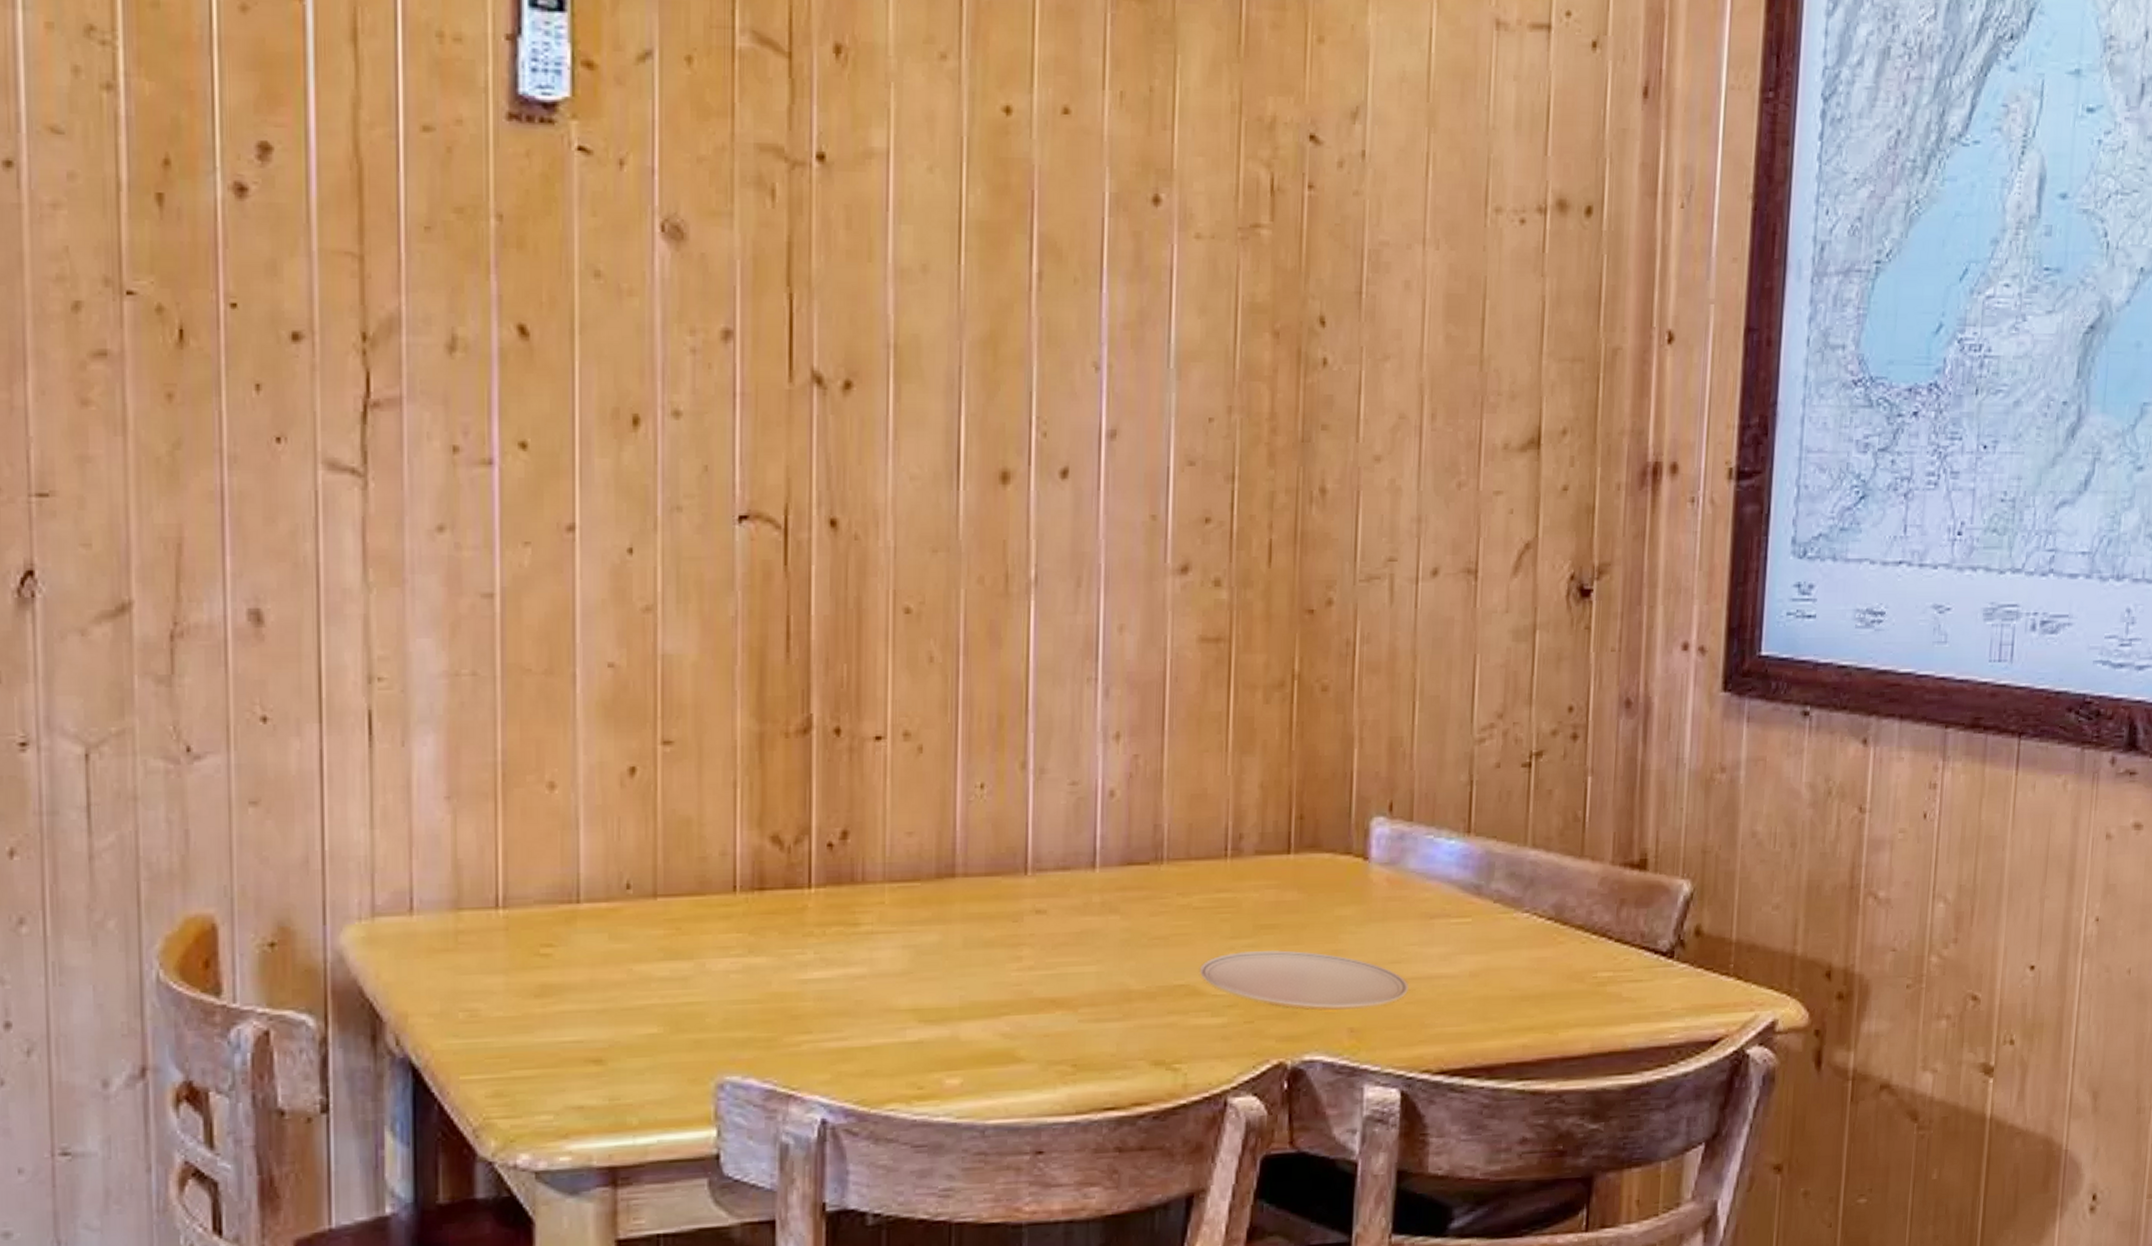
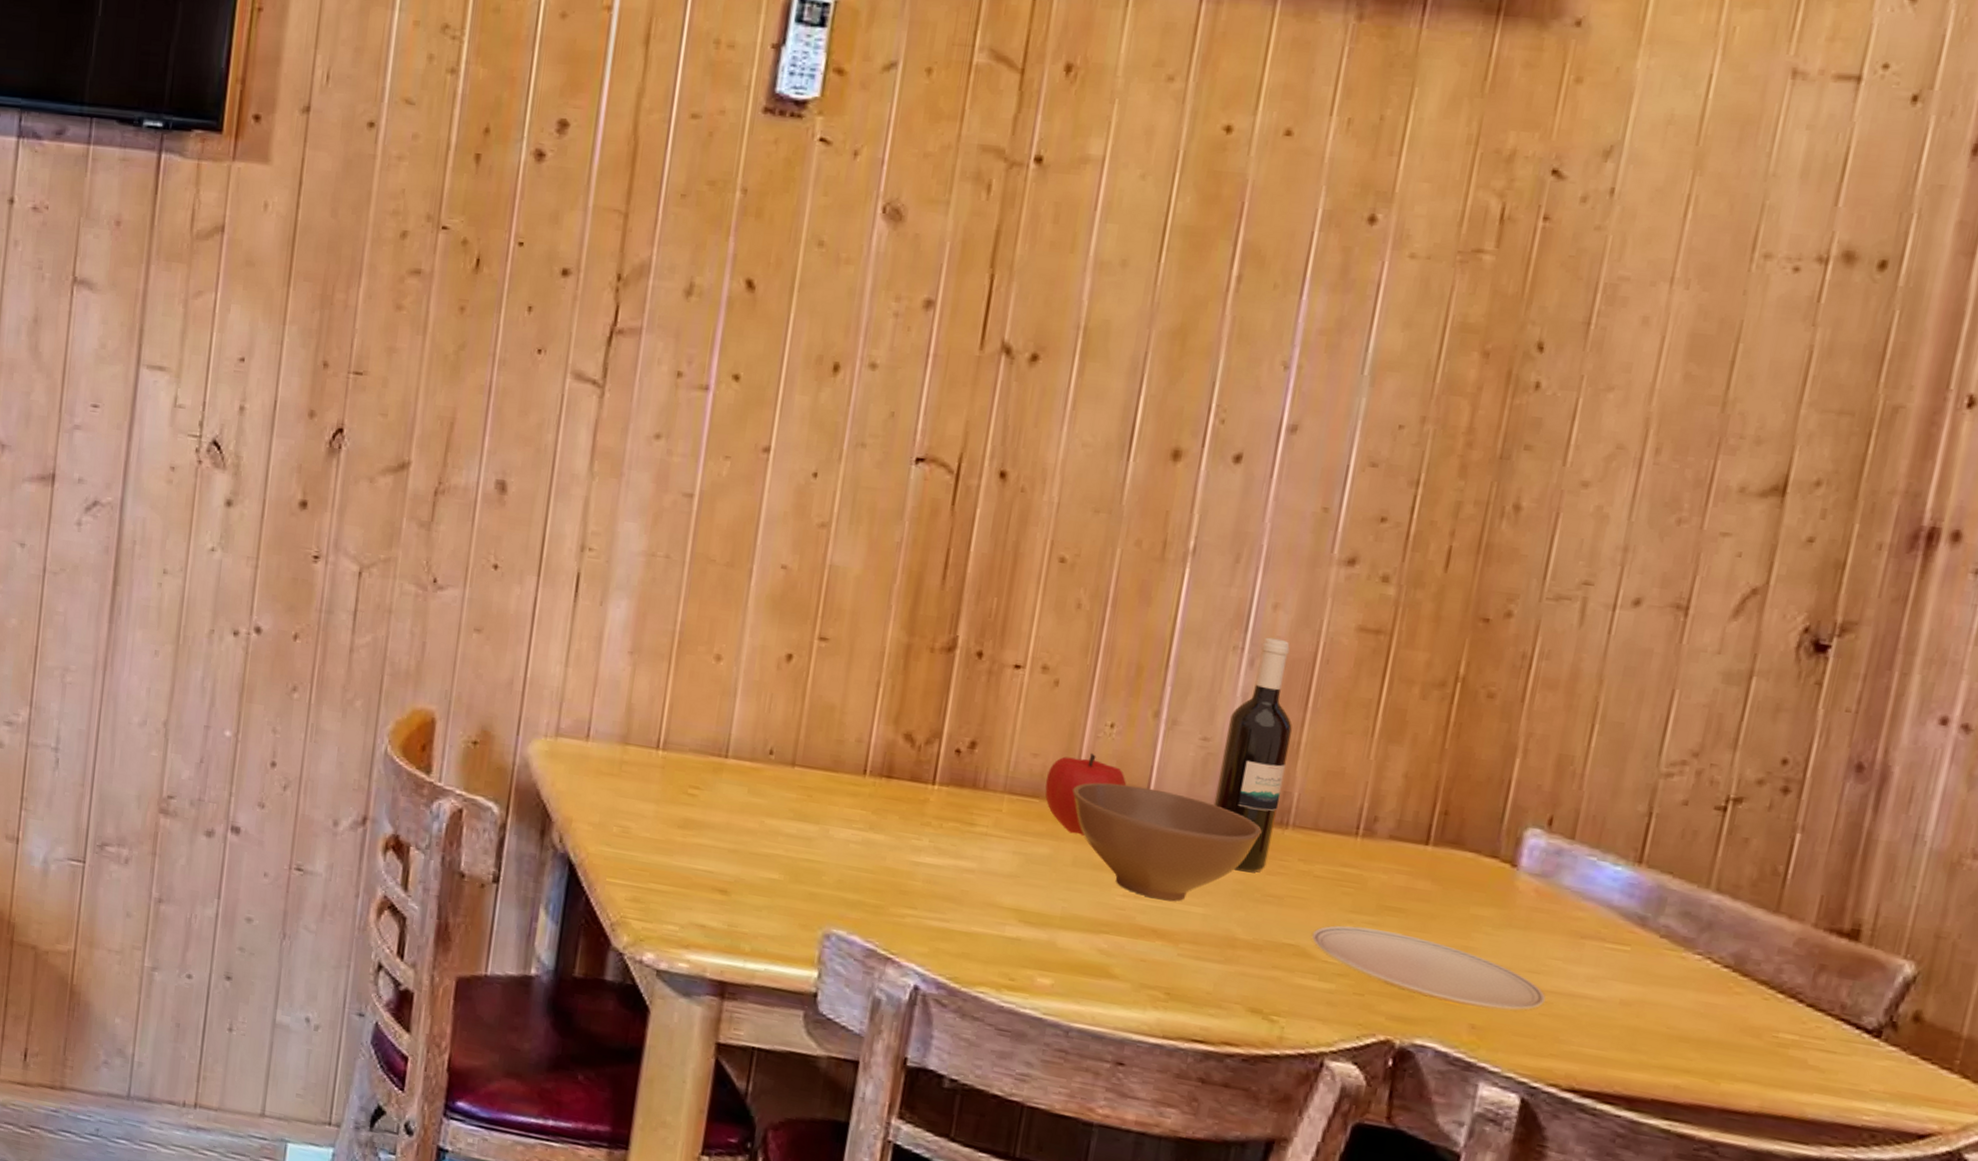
fruit: none [925,820,1005,913] -> present [1045,752,1127,835]
bowl: none [953,847,1140,966] -> present [1072,782,1262,901]
wine bottle: none [1091,662,1154,918] -> present [1213,637,1293,872]

